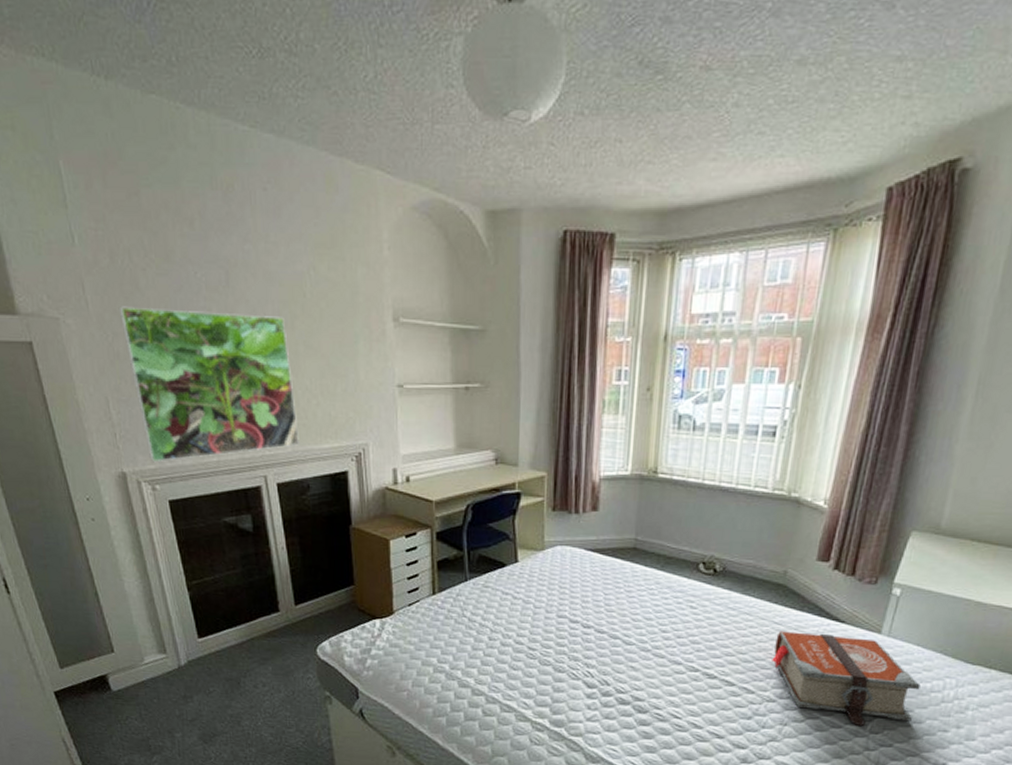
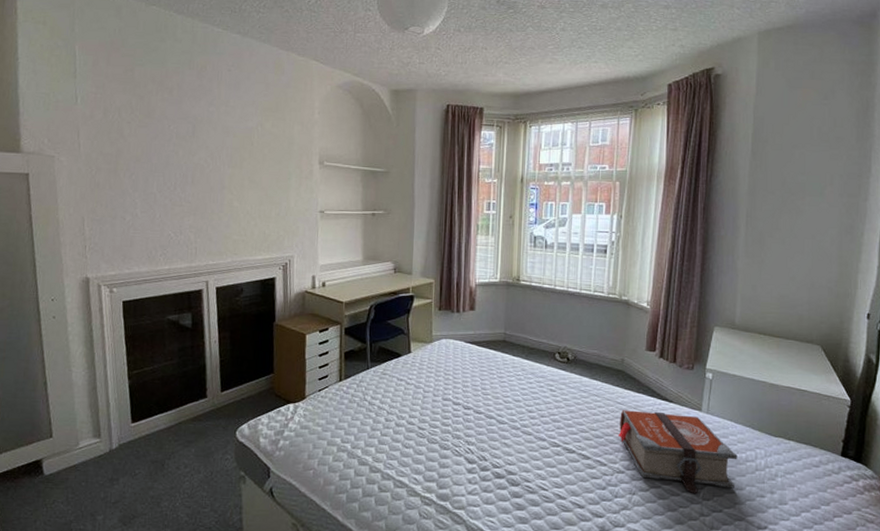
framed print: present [118,306,301,463] -> none [104,148,239,270]

